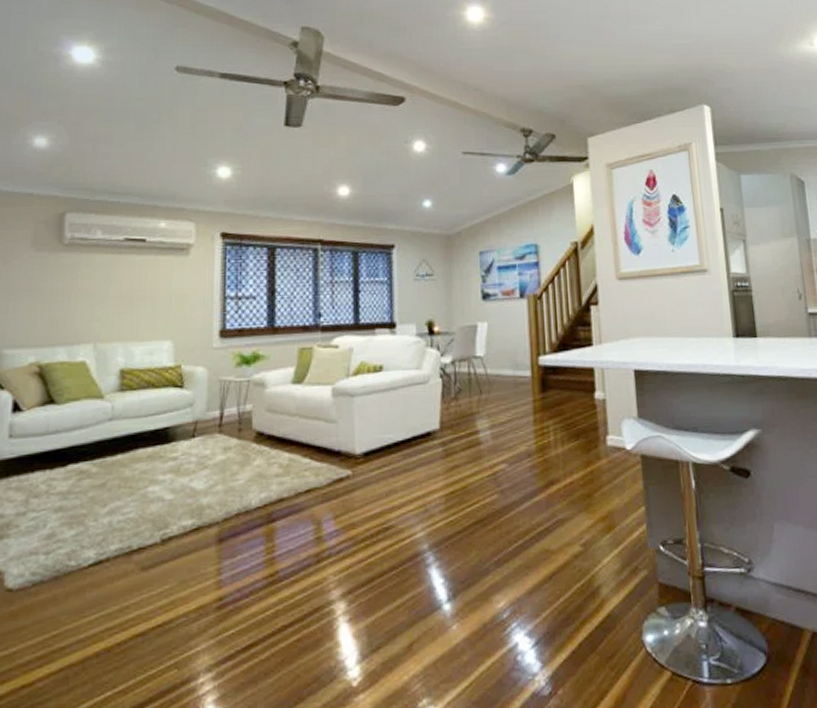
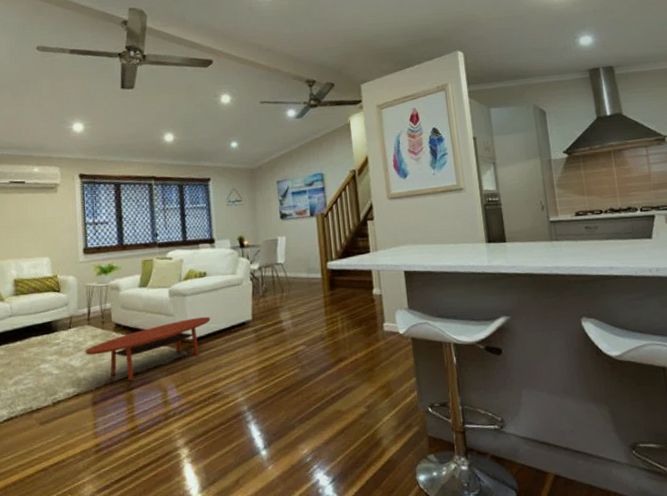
coffee table: none [212,423,385,509] -> present [85,316,210,380]

